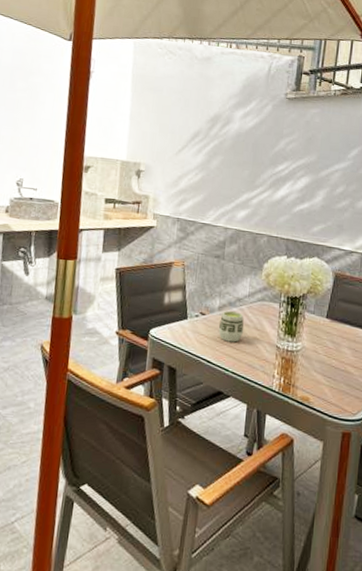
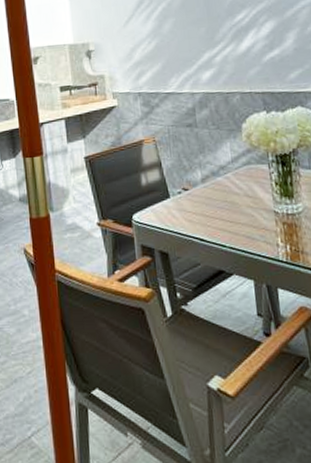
cup: present [218,311,244,343] -> none [205,181,235,215]

